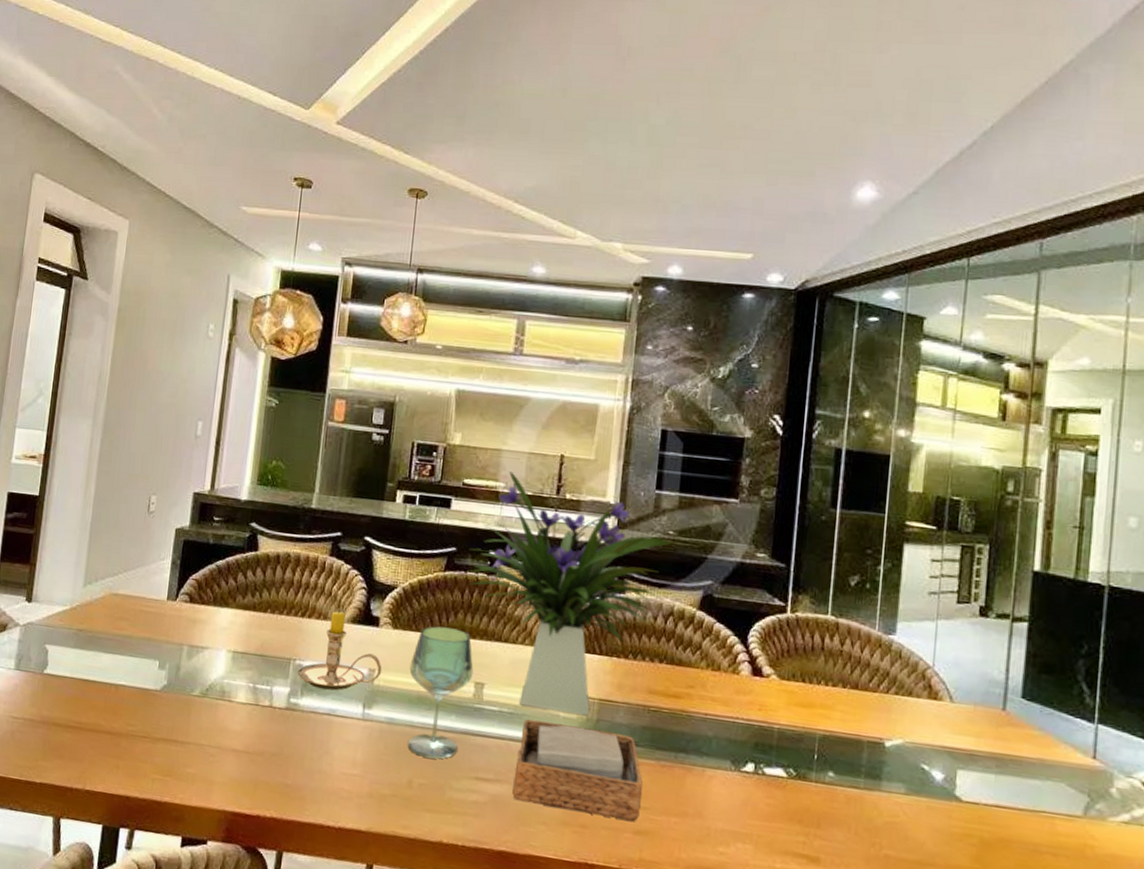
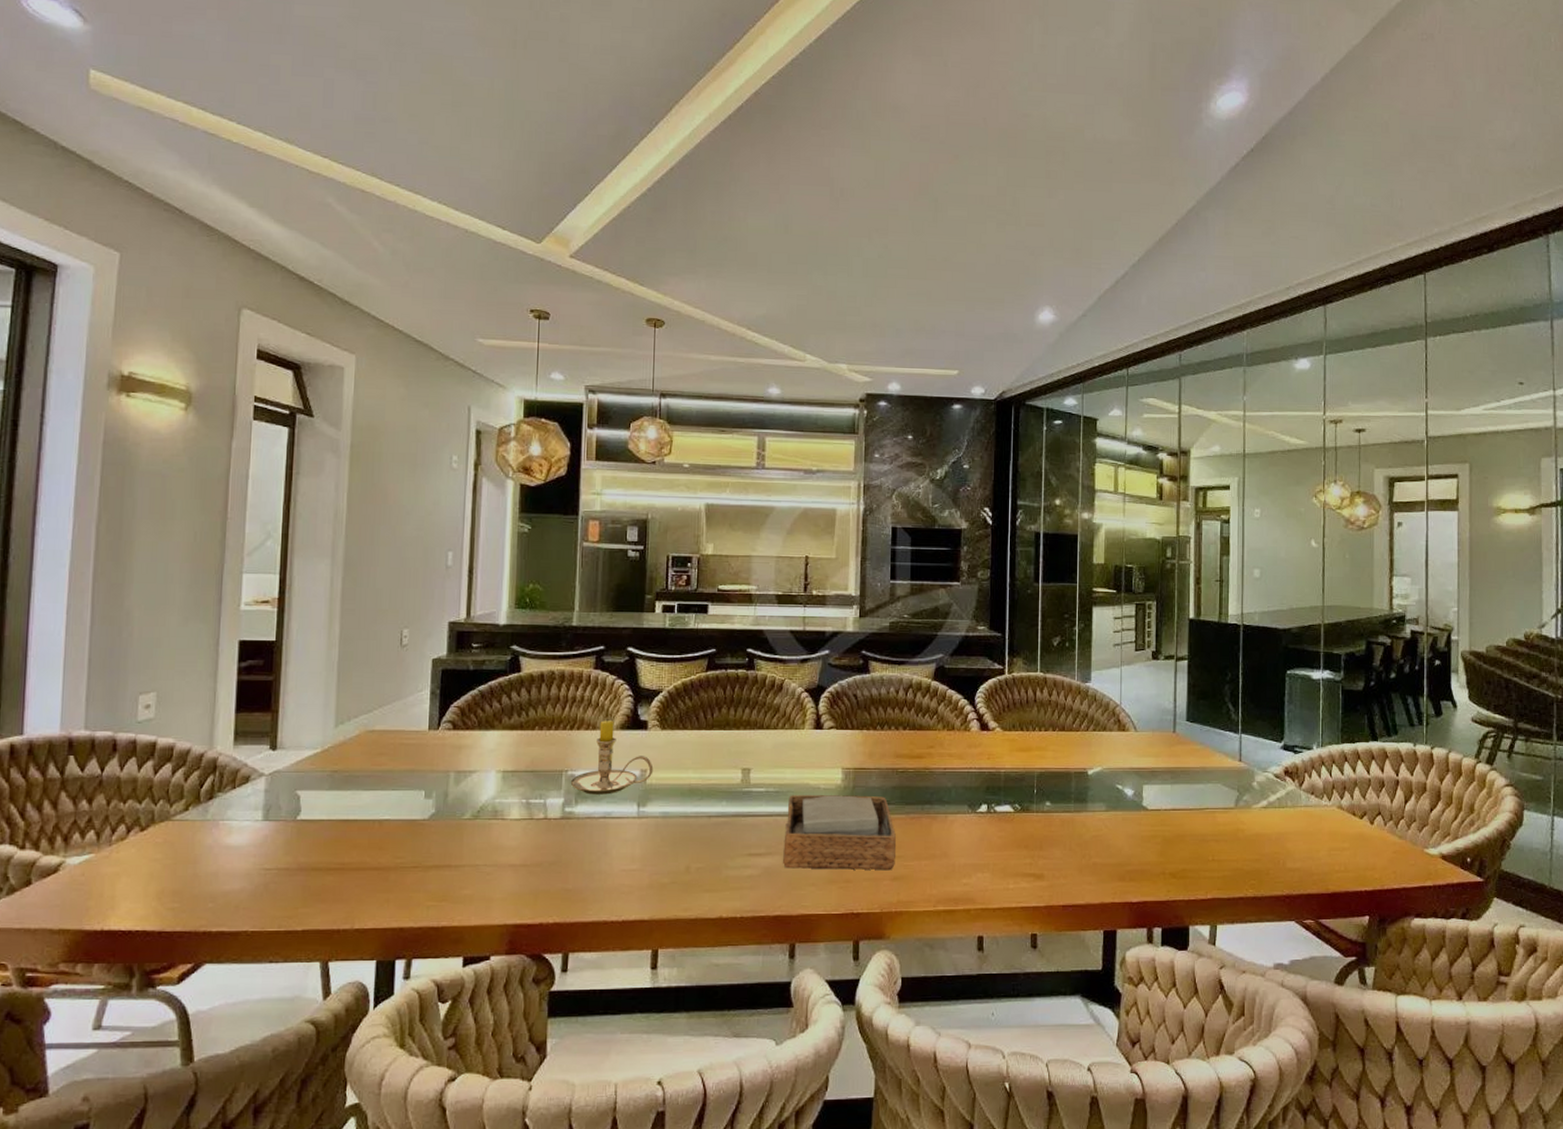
wine glass: present [407,626,474,759] -> none [680,722,740,843]
flower arrangement: present [466,471,676,715] -> none [727,575,910,784]

